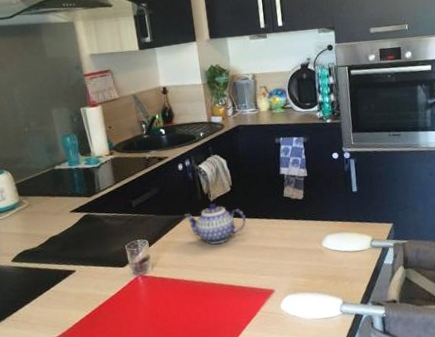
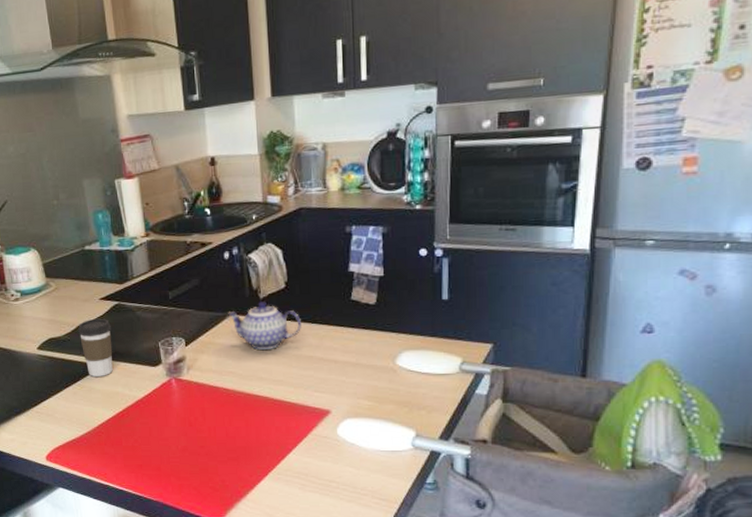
coffee cup: none [51,228,84,282] -> present [78,318,113,377]

